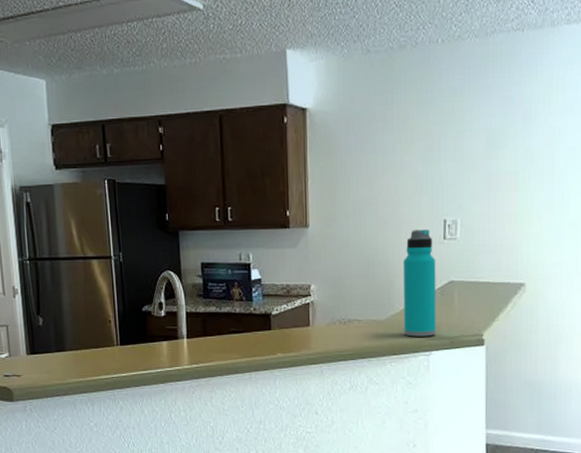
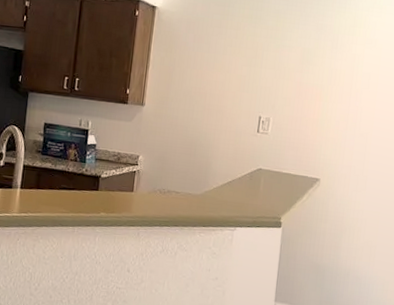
water bottle: present [403,229,436,337] -> none [215,121,249,214]

